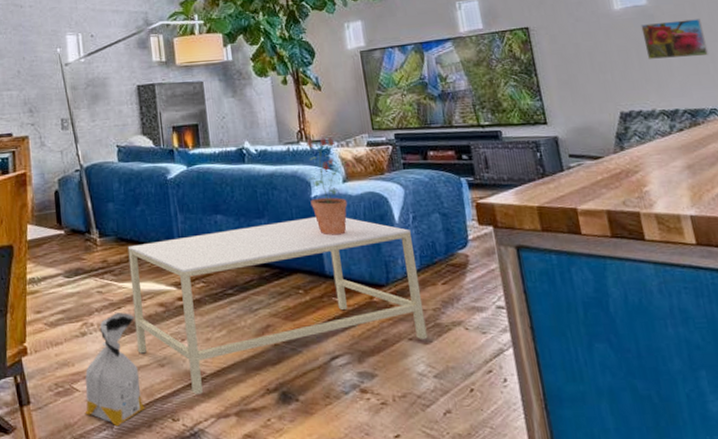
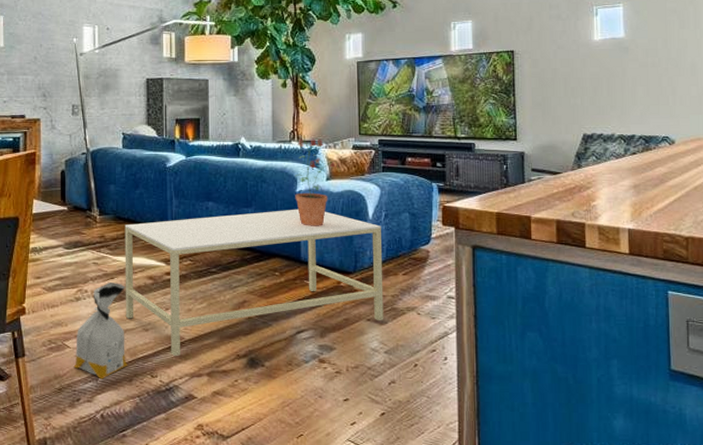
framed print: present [640,19,709,60] -> none [615,54,671,89]

